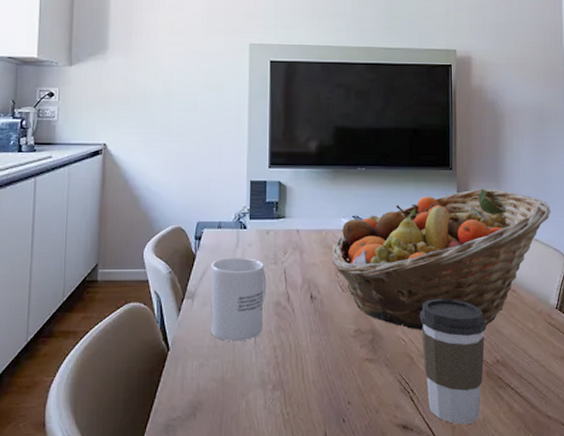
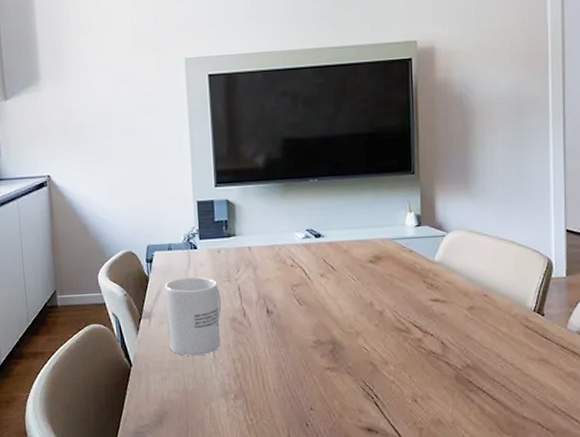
fruit basket: present [331,188,551,330] -> none [286,191,529,339]
coffee cup: present [420,299,487,425] -> none [382,306,455,427]

